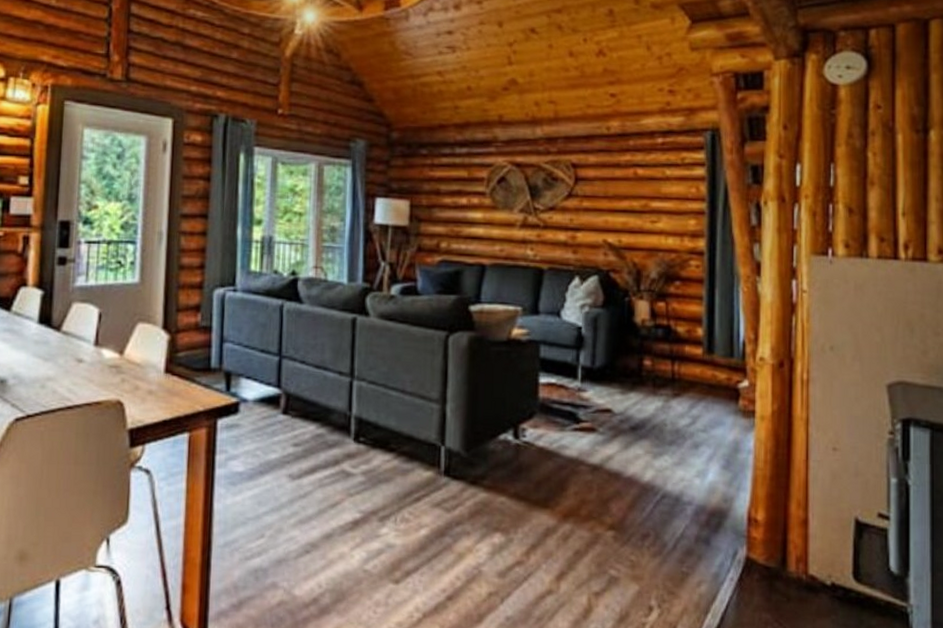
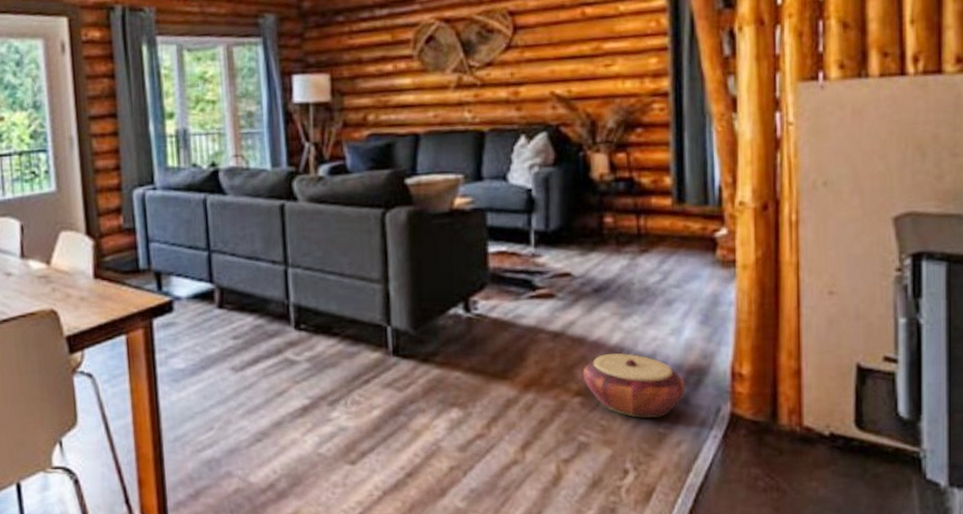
woven basket: none [616,490,707,556] -> present [582,353,686,418]

